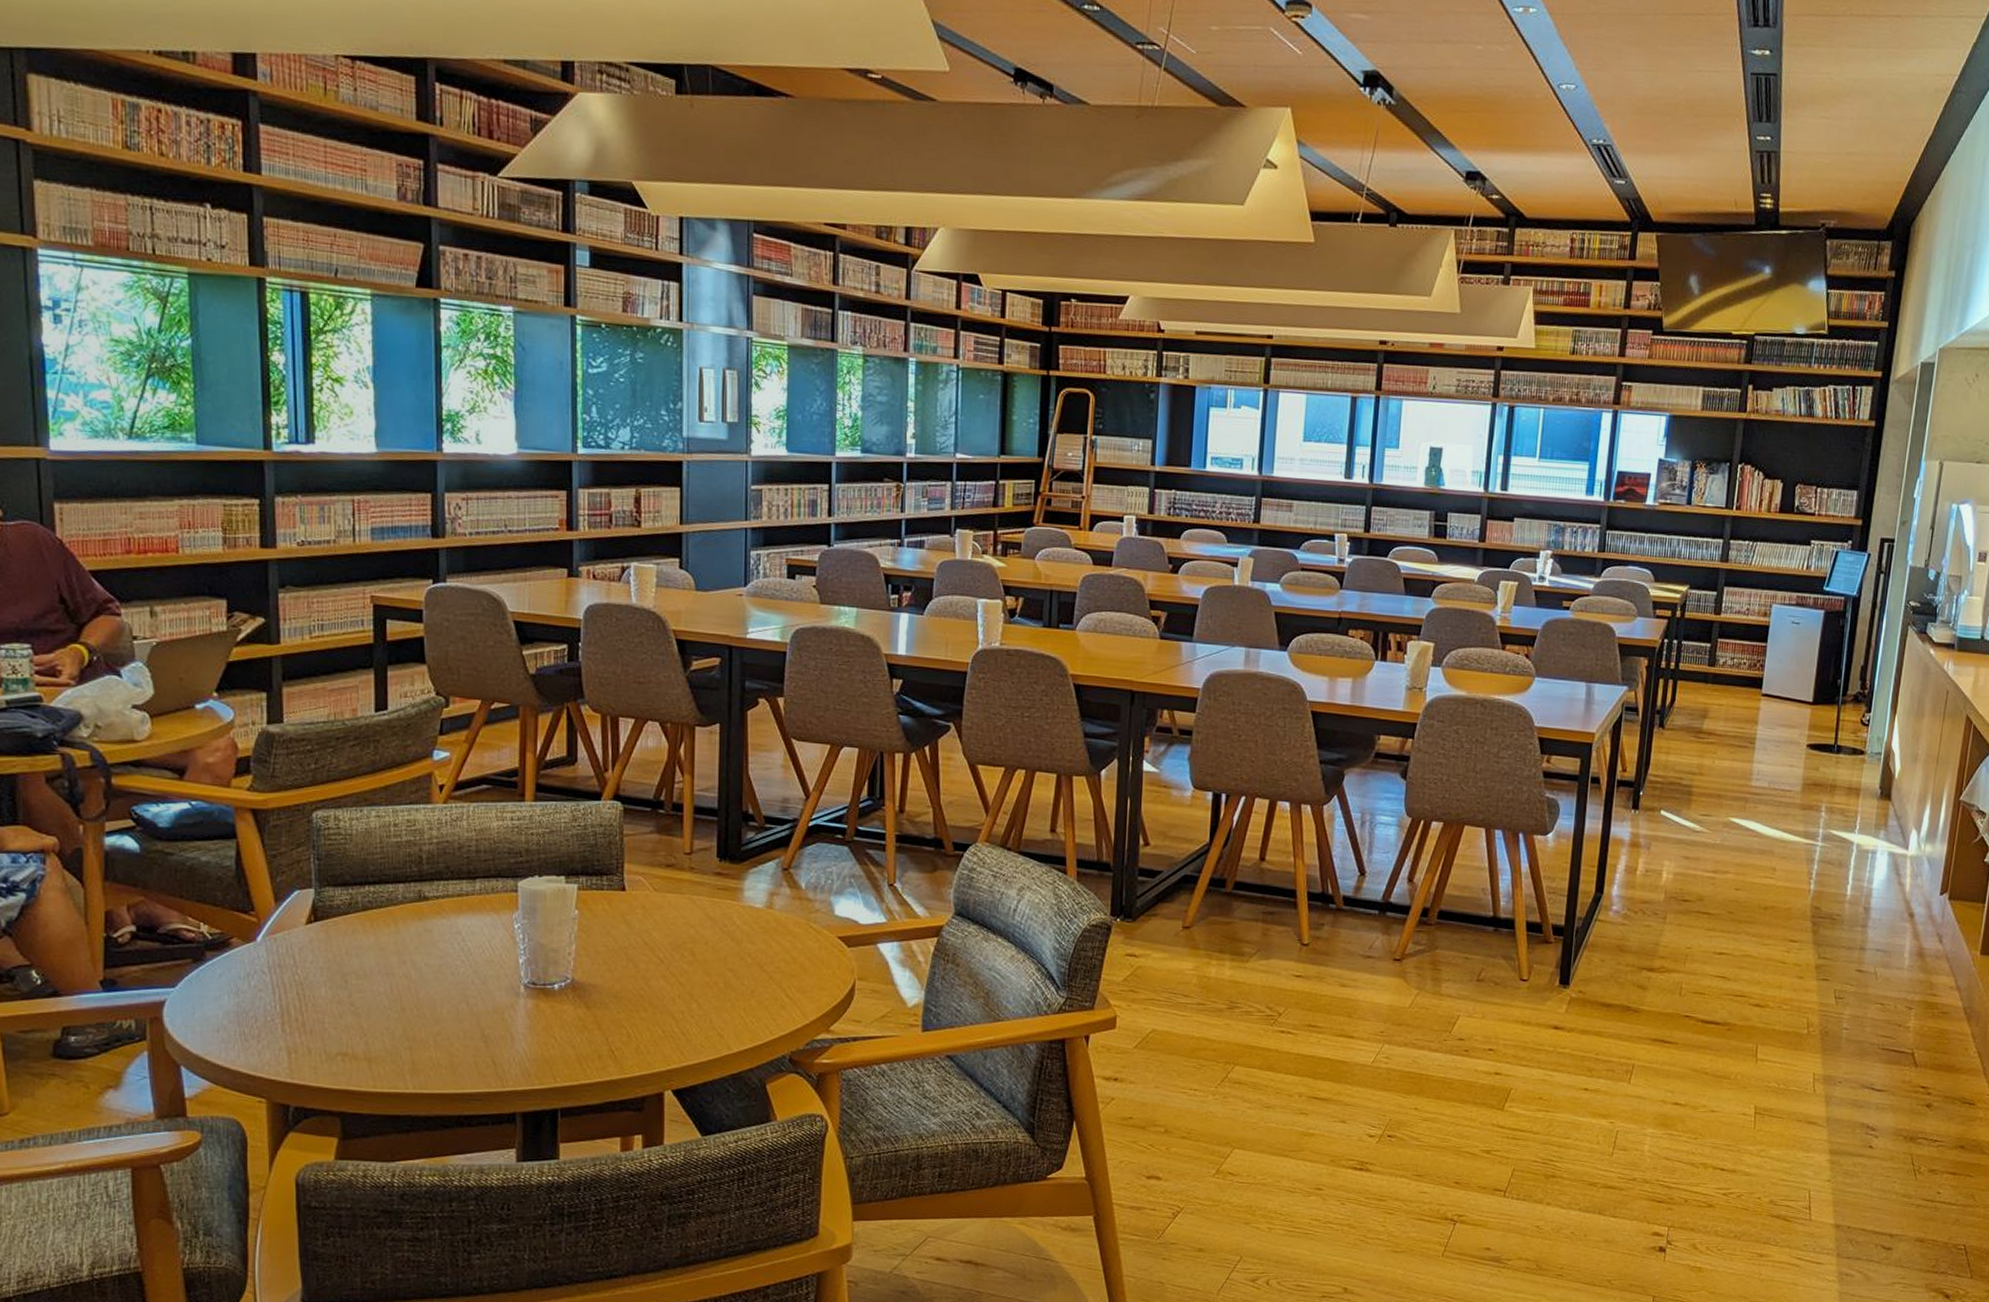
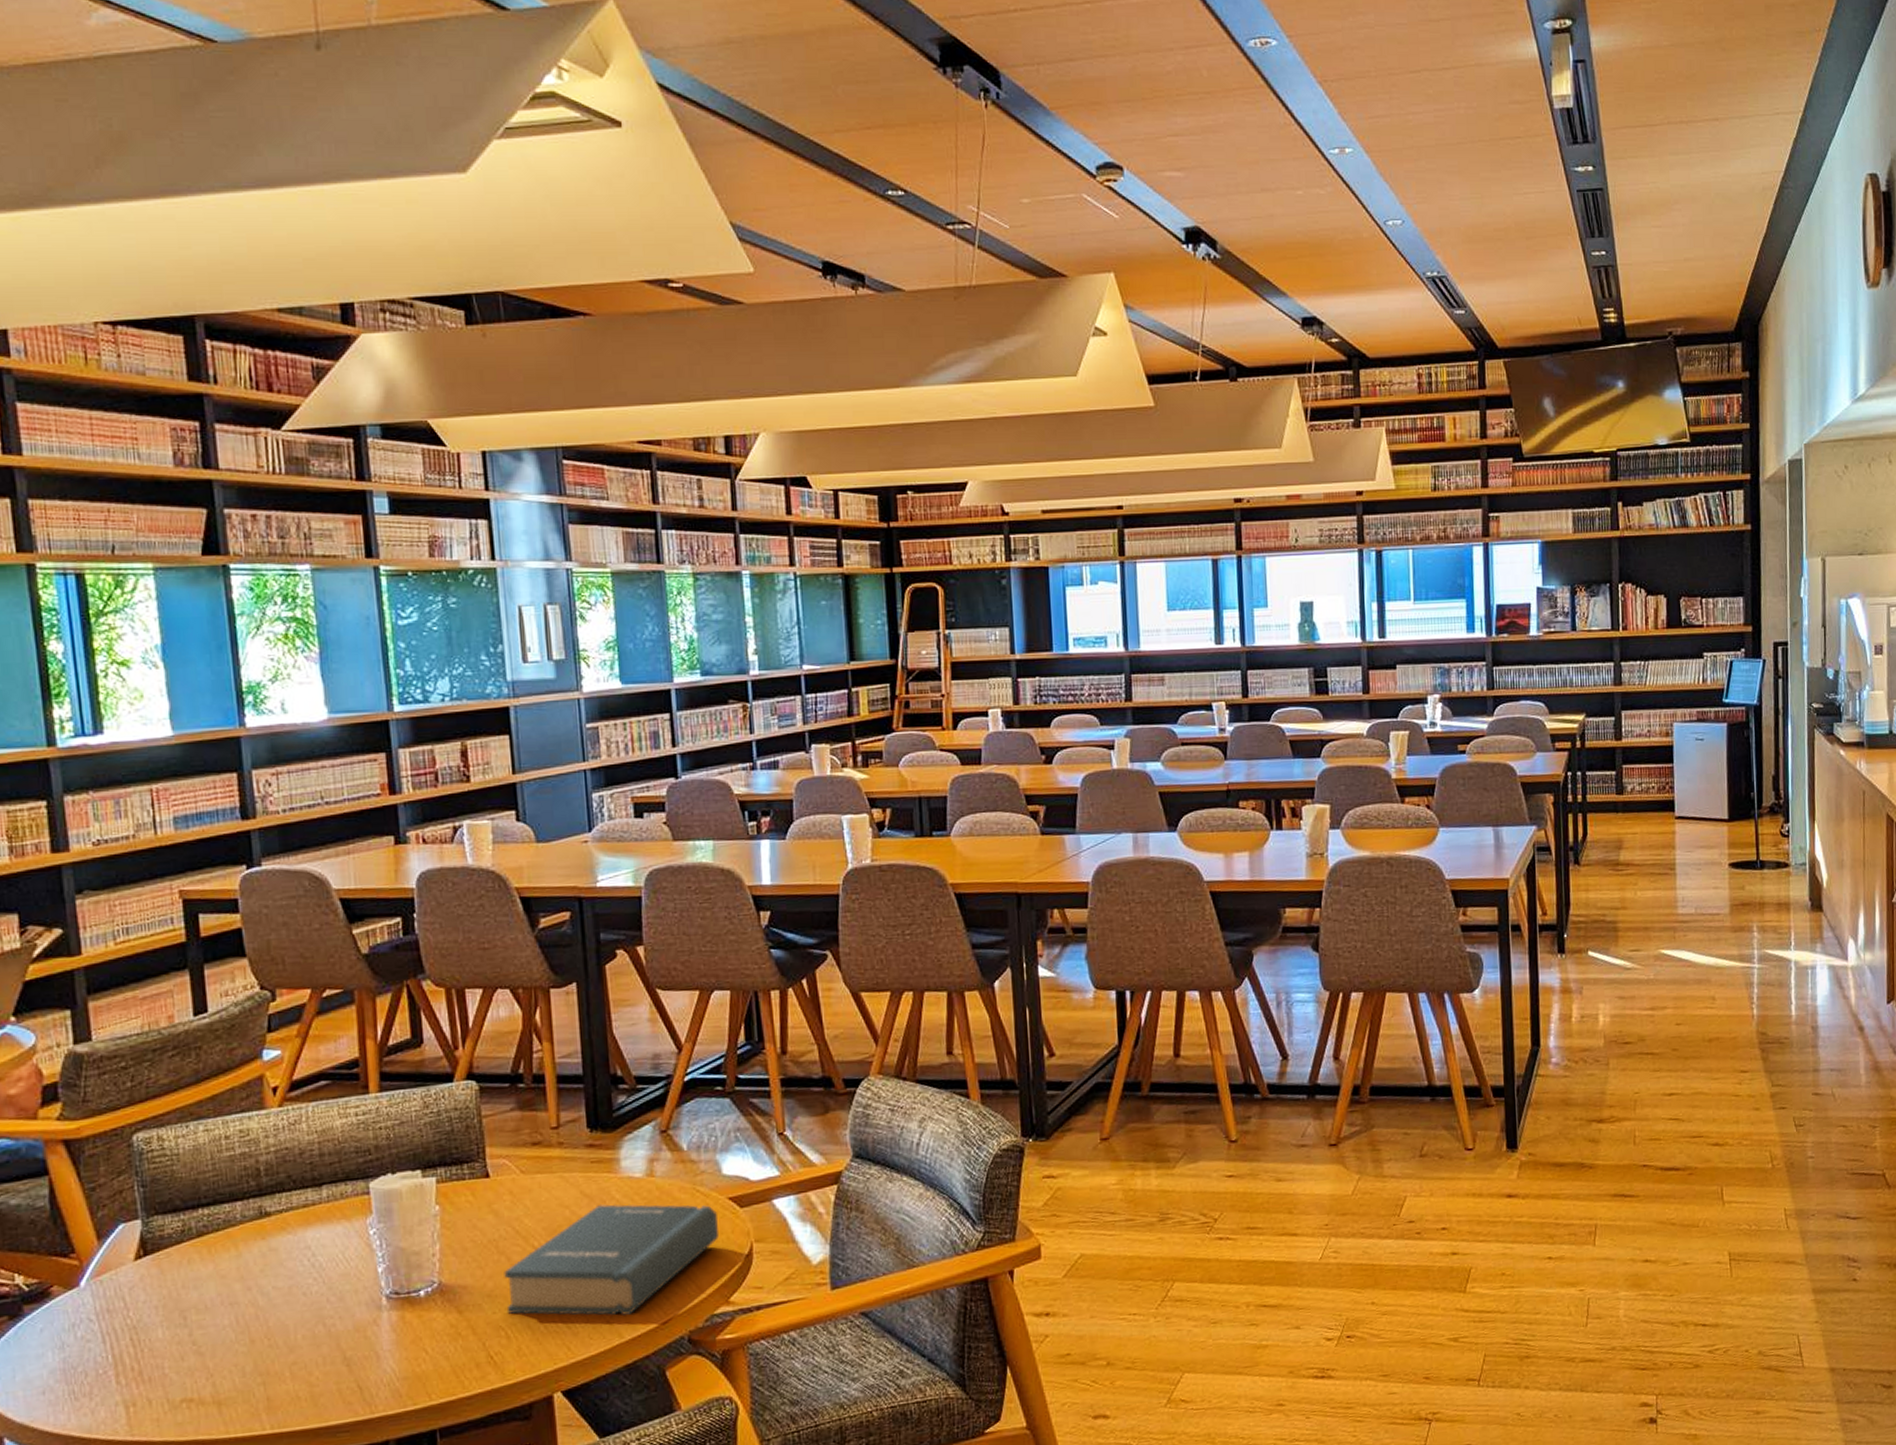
hardback book: none [630,928,826,1030] -> present [504,1204,719,1315]

